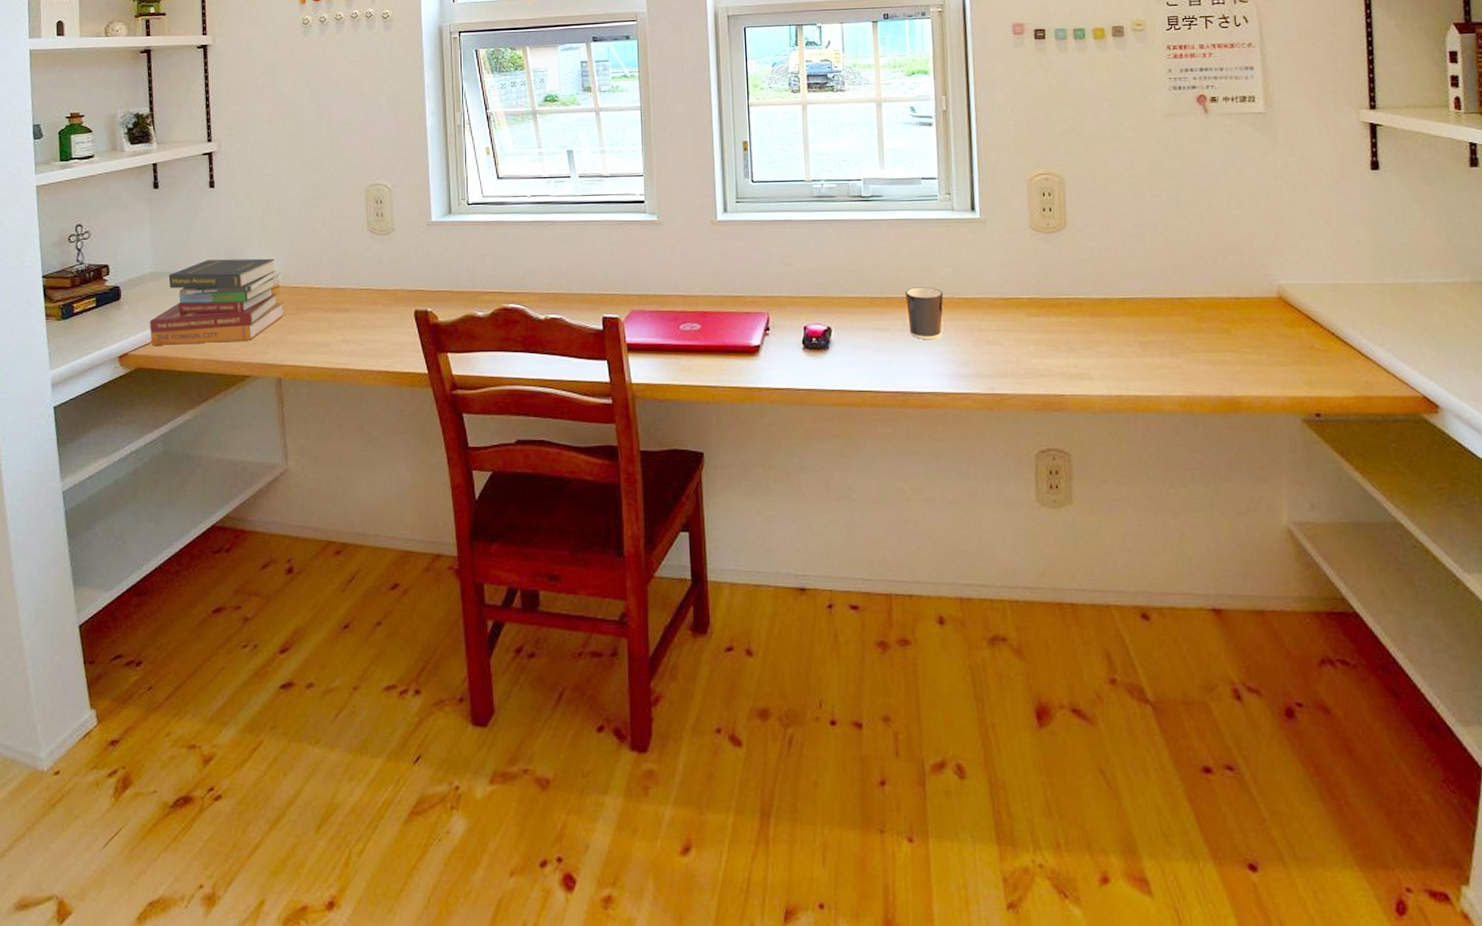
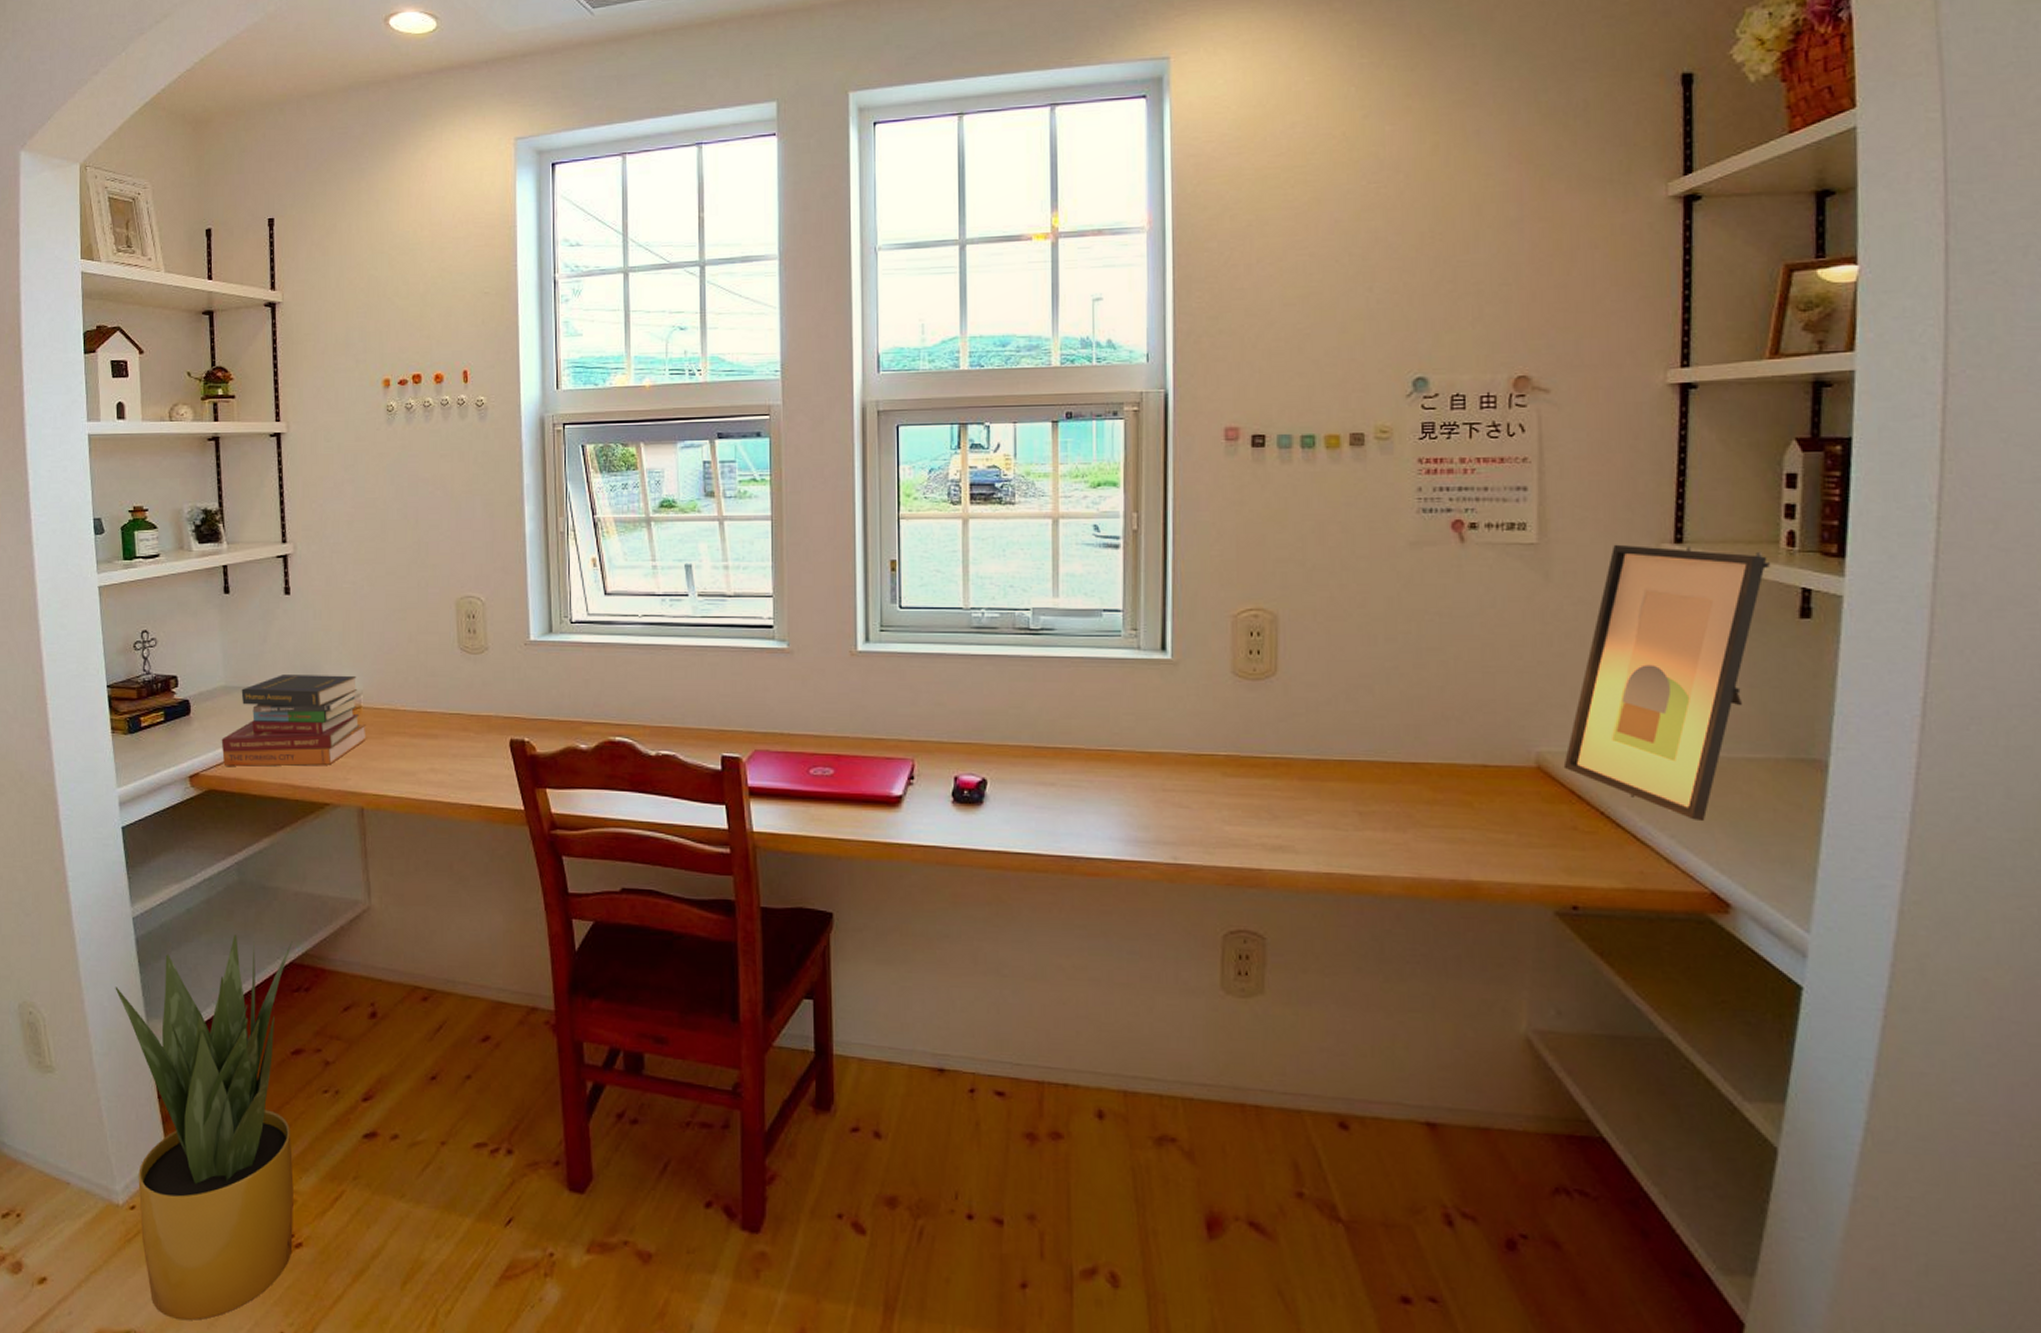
planter: none [44,502,214,882] -> present [115,934,294,1321]
mug: present [905,287,944,340] -> none [1077,737,1123,799]
picture frame: none [1299,111,1445,337] -> present [1563,544,1771,822]

